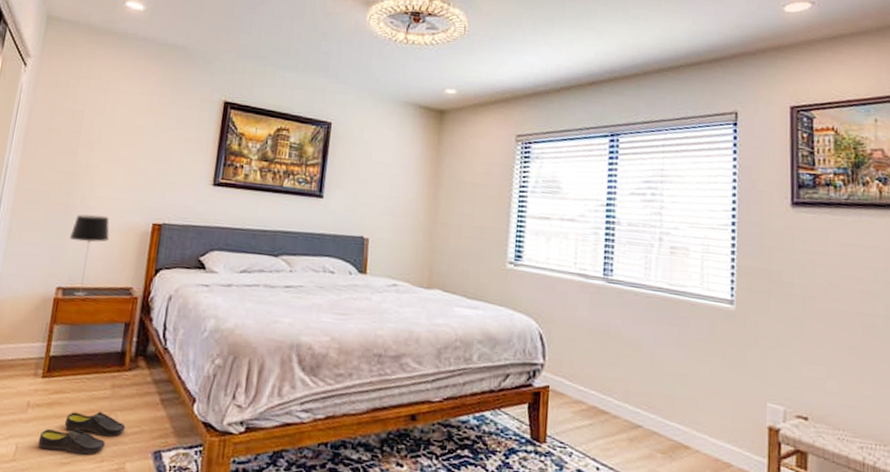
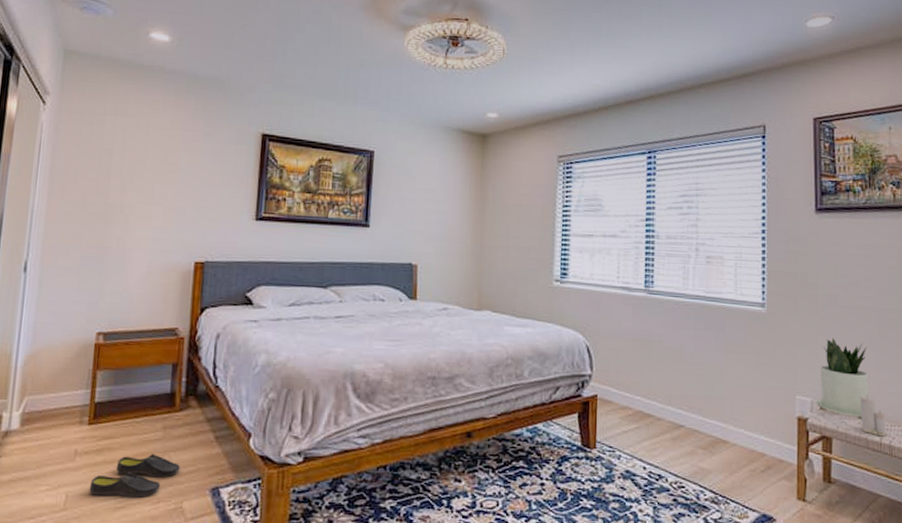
table lamp: present [69,214,109,296] -> none [106,256,149,340]
planter: none [789,343,850,434] -> present [815,338,869,418]
candle: none [840,408,870,457] -> present [860,394,886,437]

